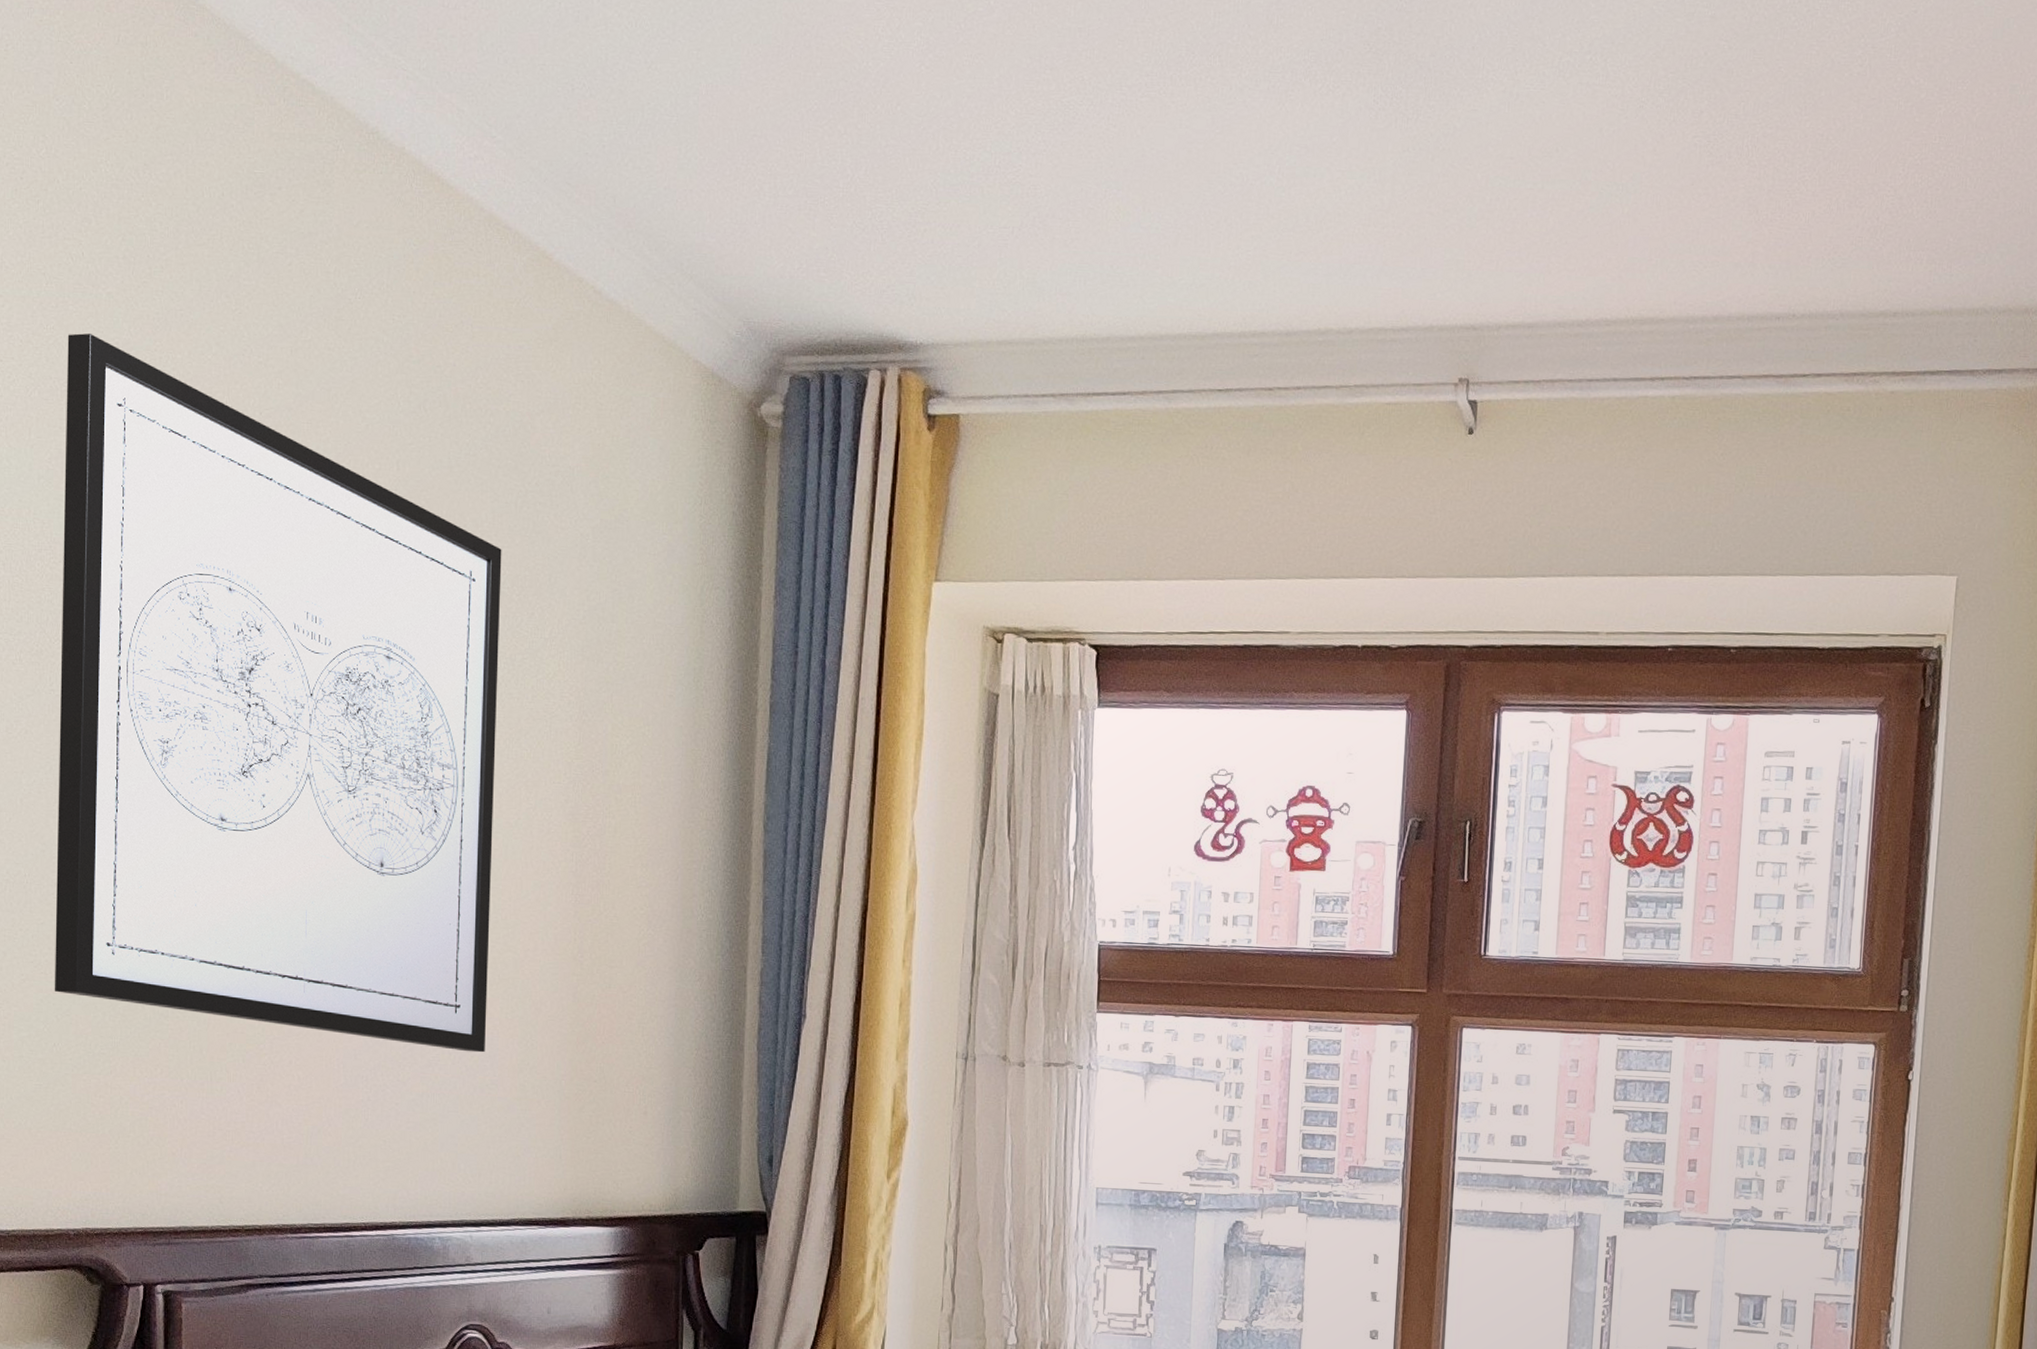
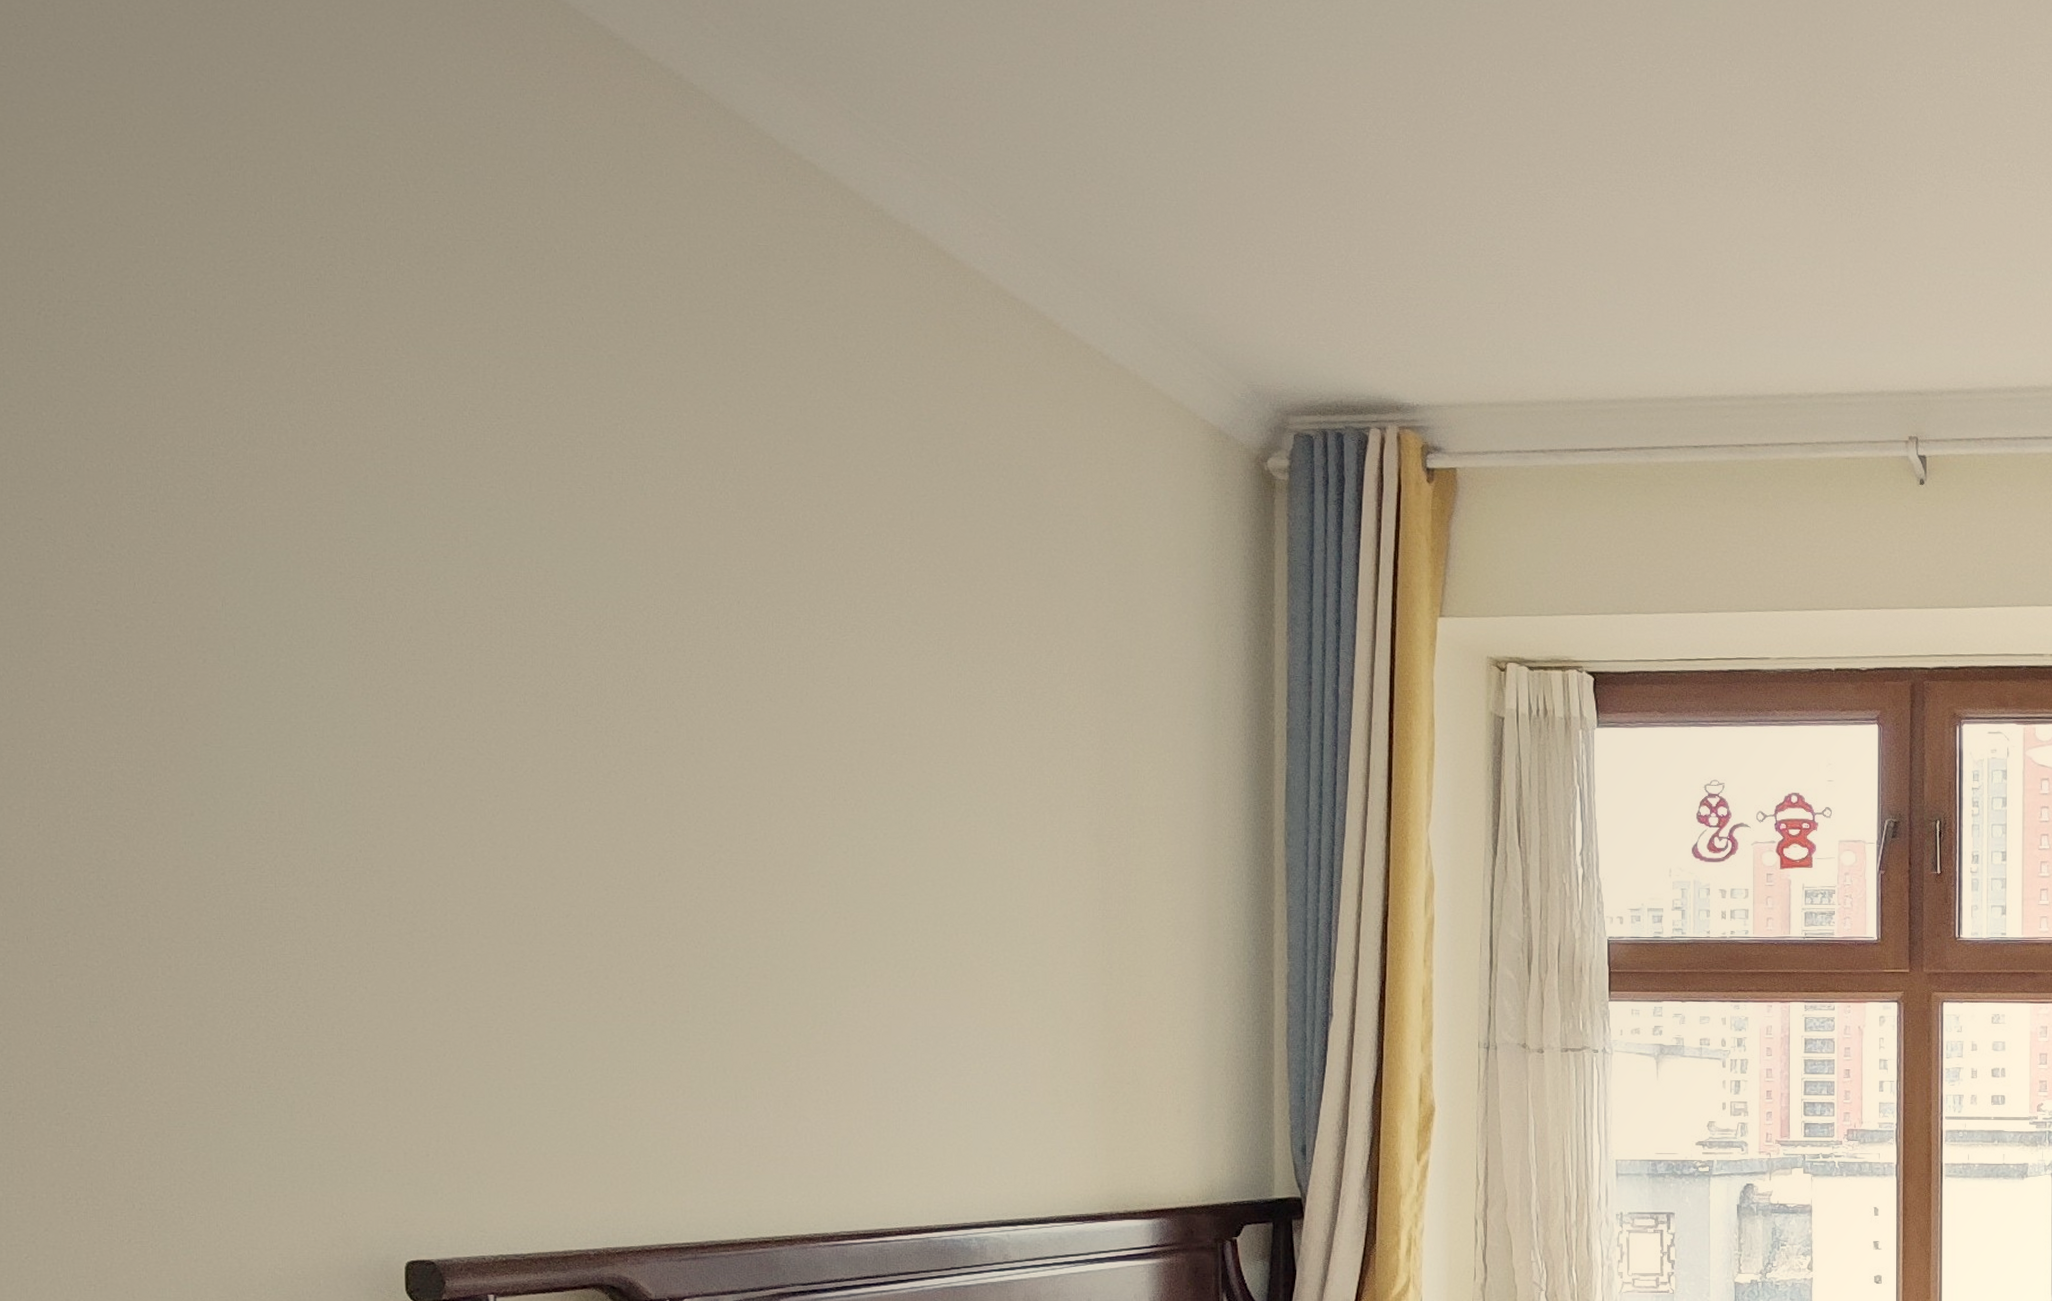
wall art: present [54,333,502,1053] -> none [567,393,1019,1061]

